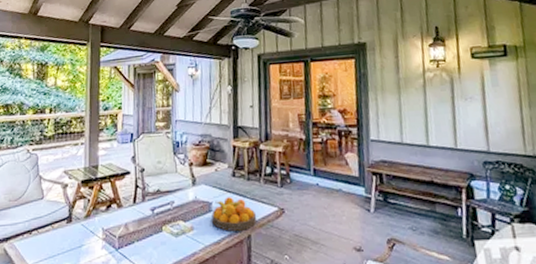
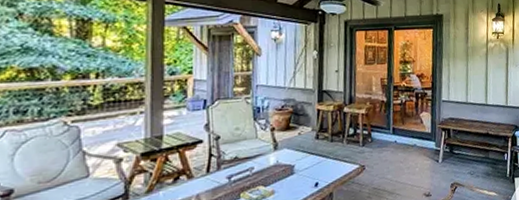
fruit bowl: present [212,197,257,232] -> none [294,158,339,192]

